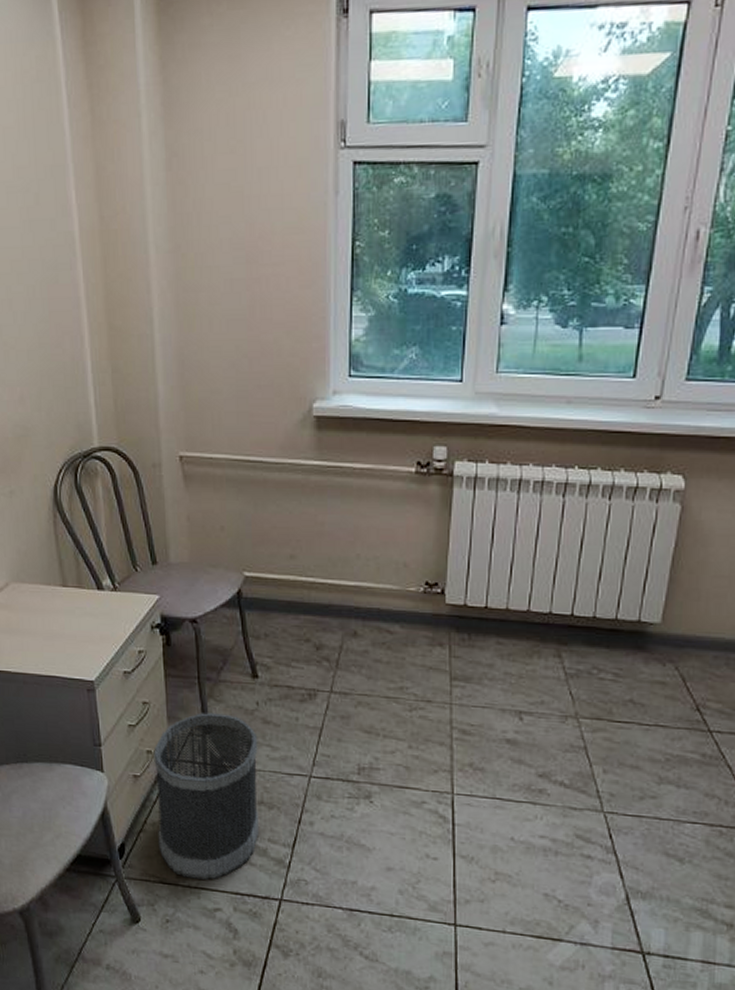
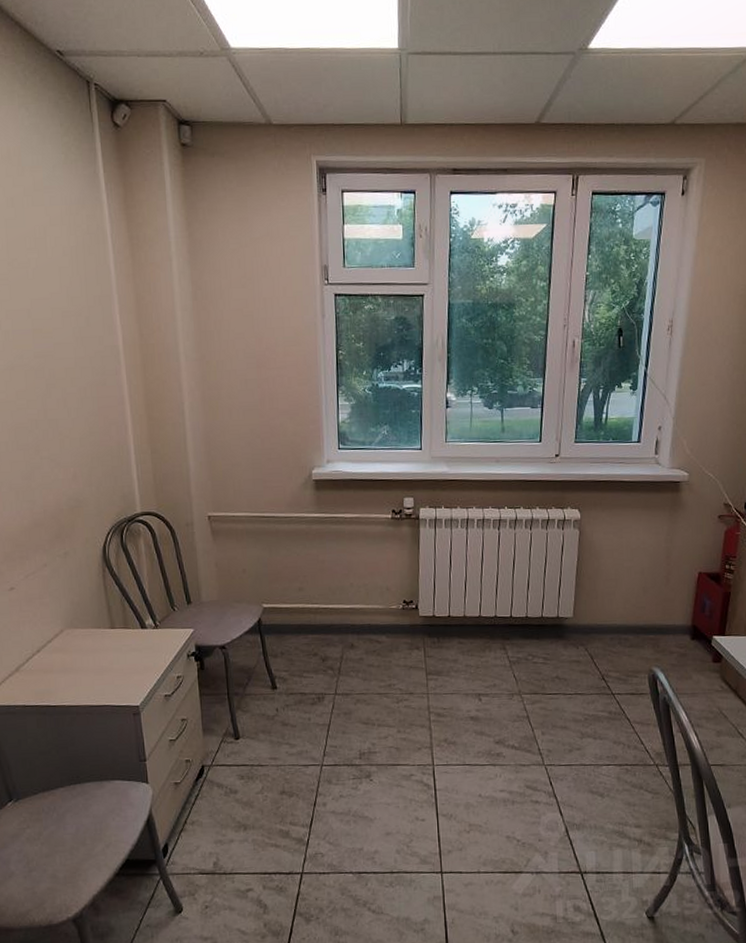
wastebasket: present [153,712,259,880] -> none [191,721,282,866]

